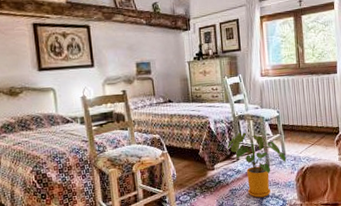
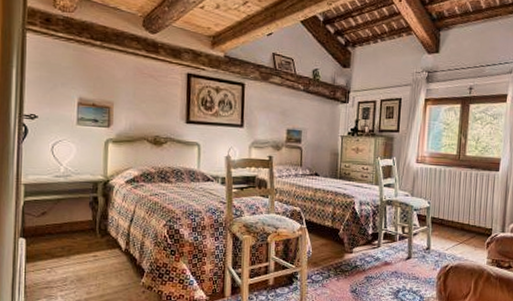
house plant: present [227,132,287,198] -> none [368,217,431,290]

